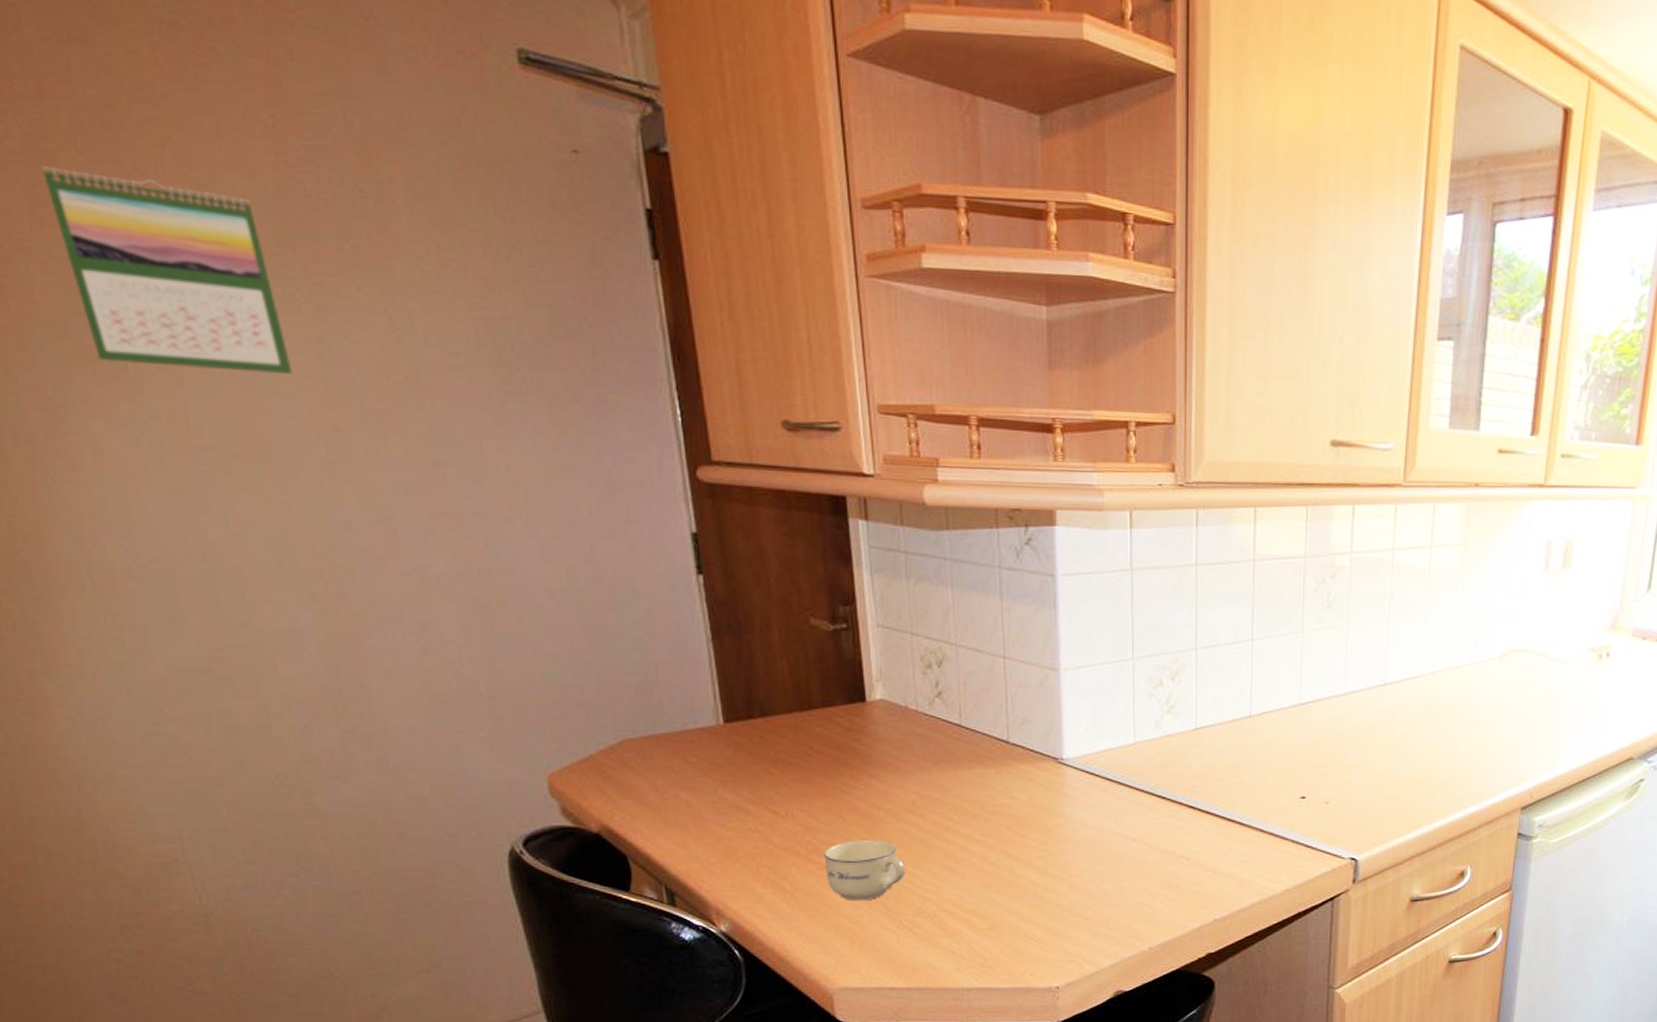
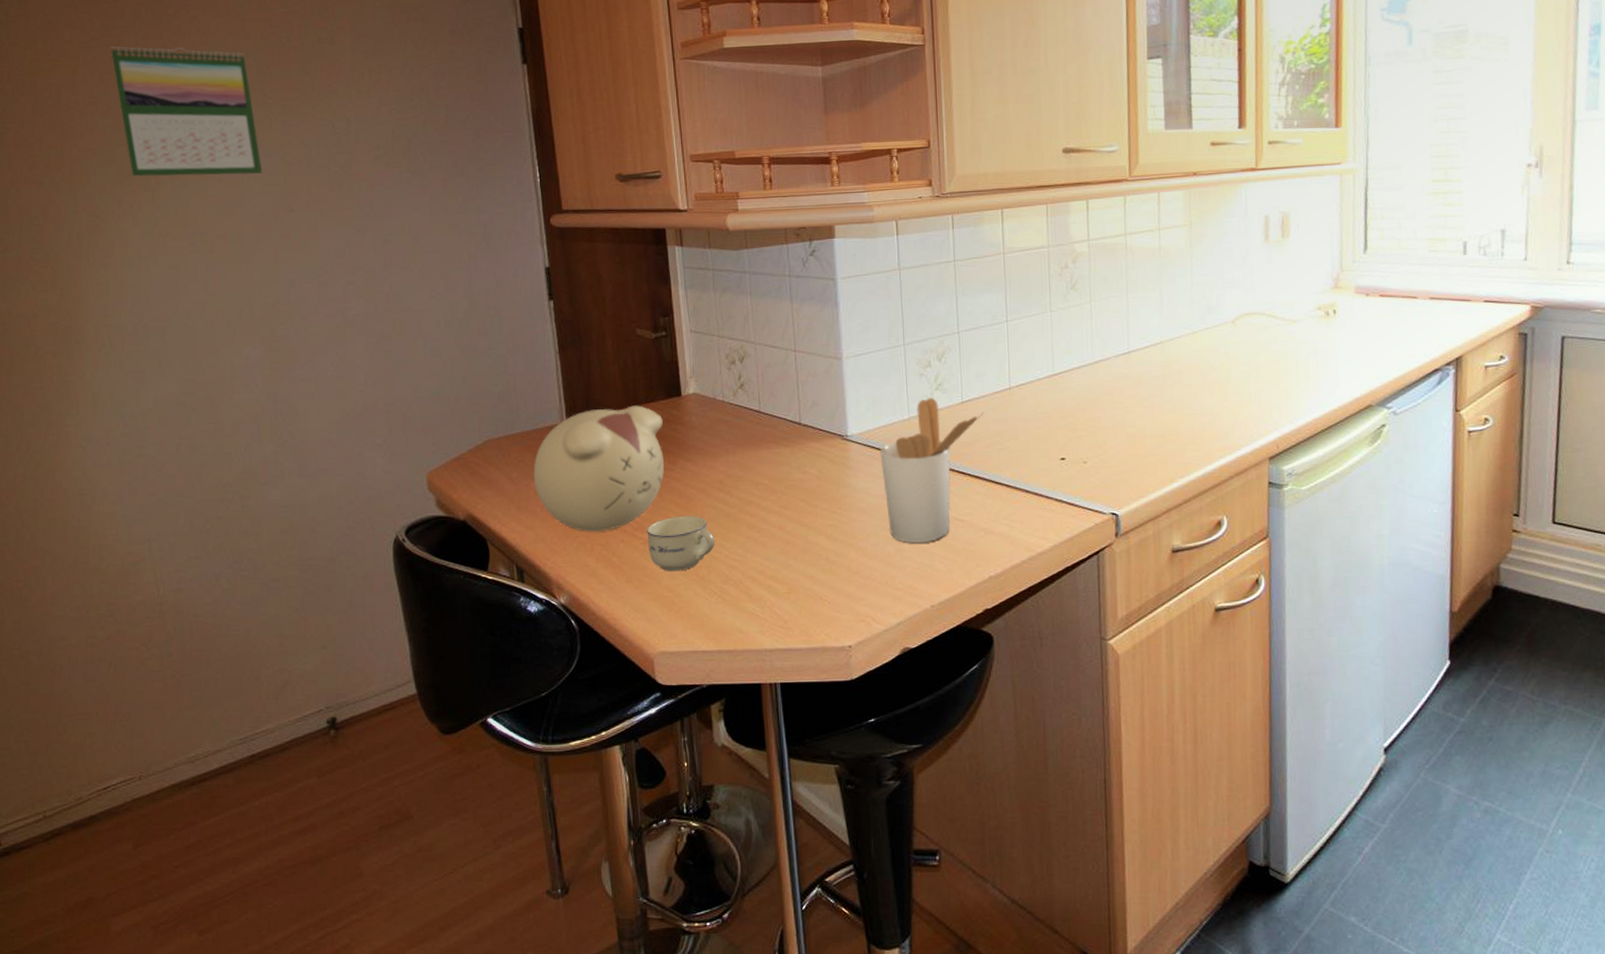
teapot: none [683,709,845,854] -> present [533,405,664,533]
utensil holder: none [1099,722,1221,881] -> present [880,398,985,544]

